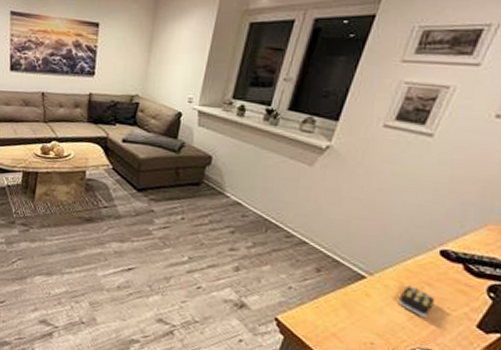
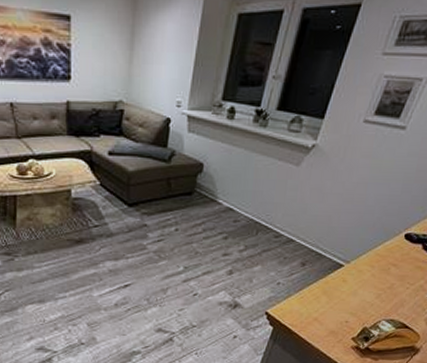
remote control: present [397,285,436,317] -> none [368,268,399,293]

